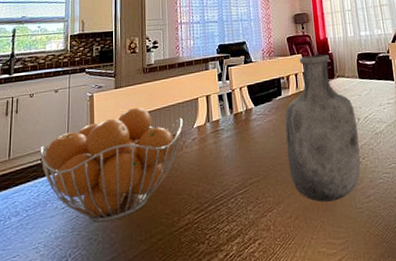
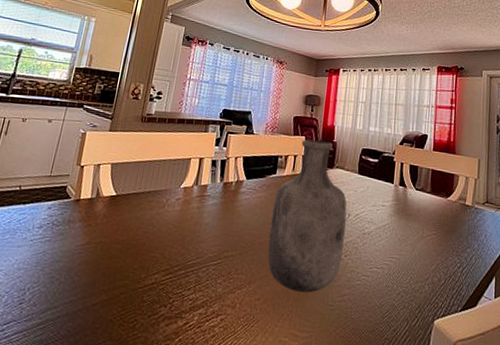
fruit basket: present [39,108,183,223] -> none [19,154,171,264]

